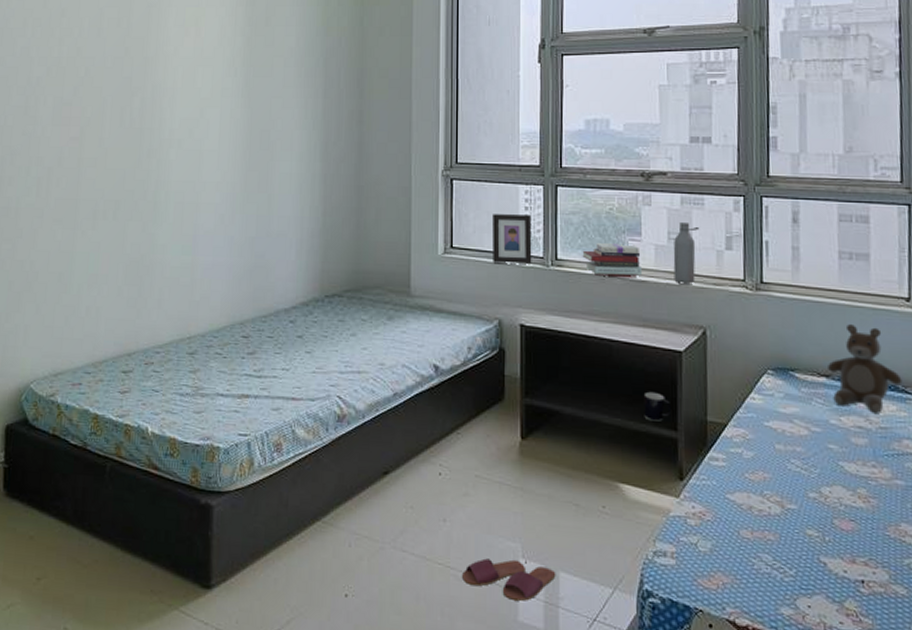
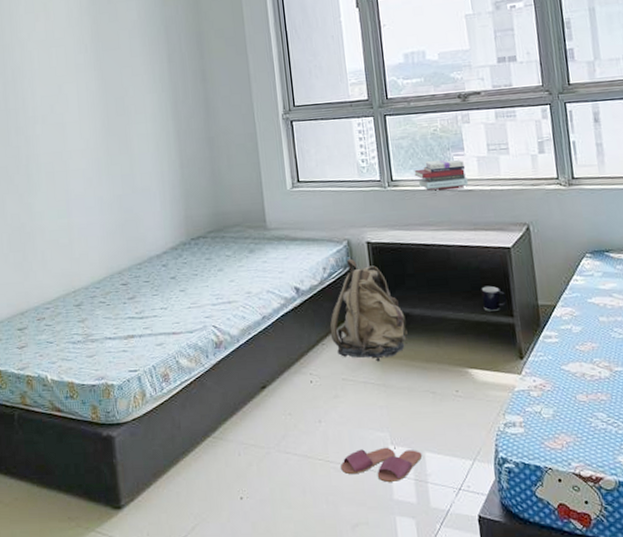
backpack: none [468,340,555,462] -> present [329,258,408,362]
picture frame: present [493,214,532,264] -> none [331,144,371,190]
water bottle: present [673,221,700,285] -> none [493,133,516,189]

